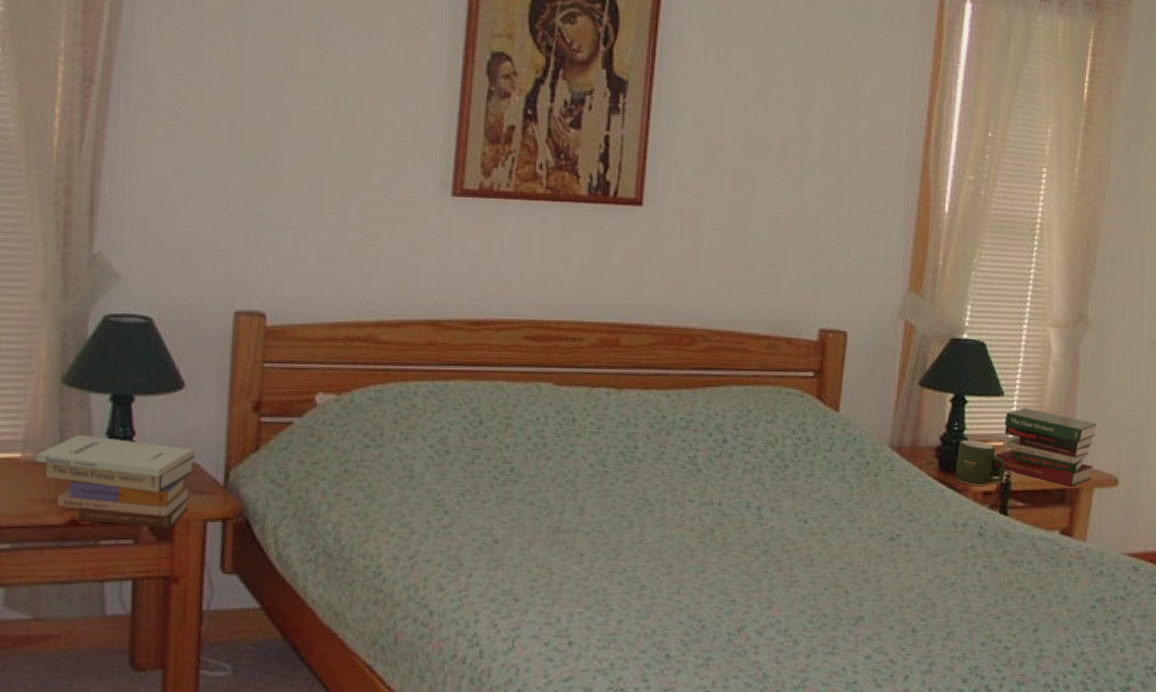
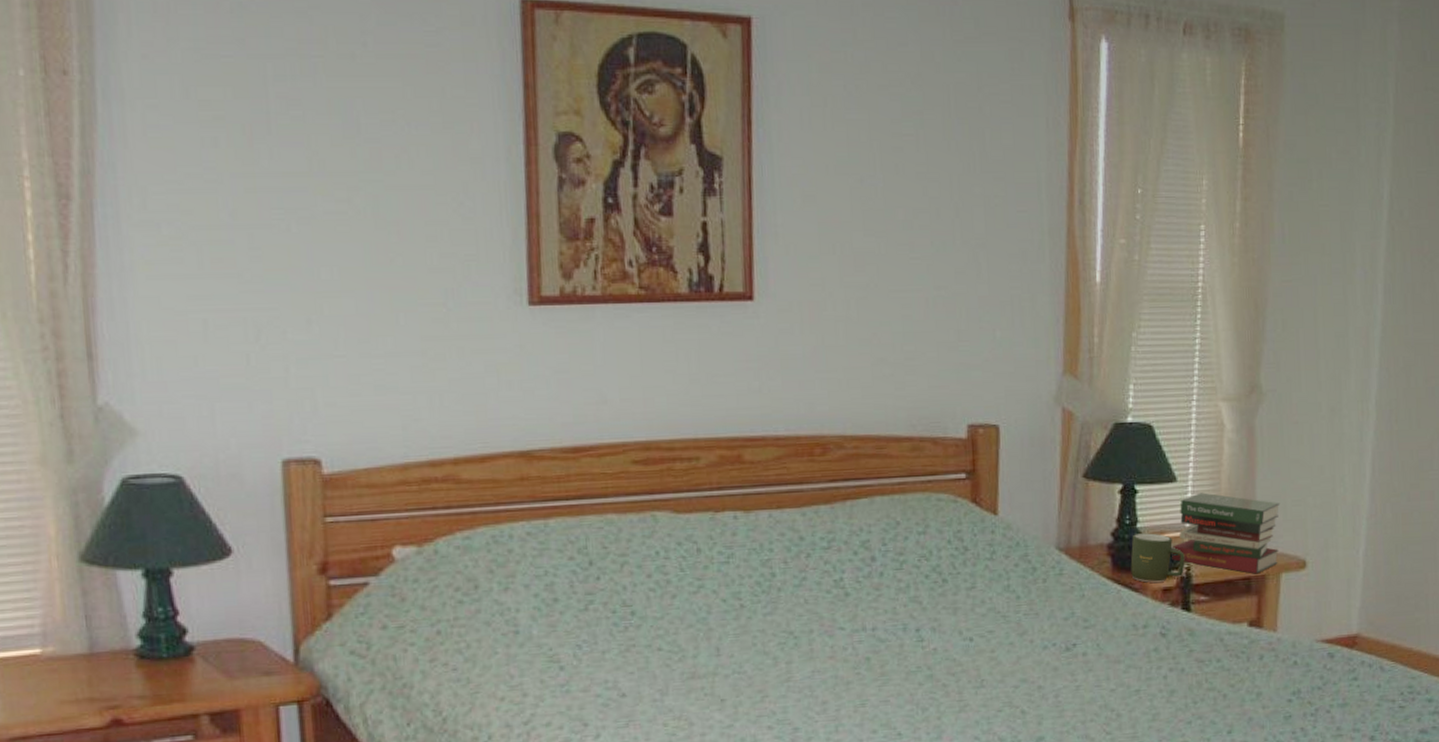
books: present [36,434,195,529] -> none [59,619,257,721]

